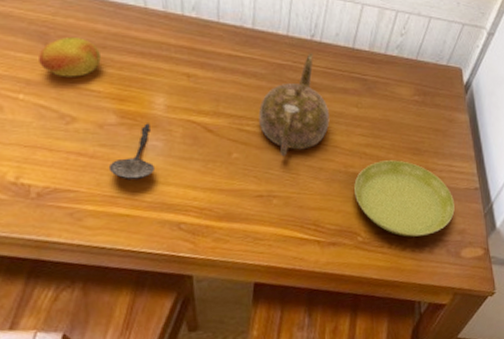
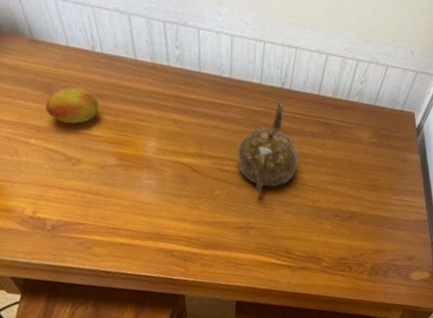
spoon: present [108,123,154,181] -> none [110,164,149,215]
saucer: present [354,160,455,237] -> none [320,195,406,262]

